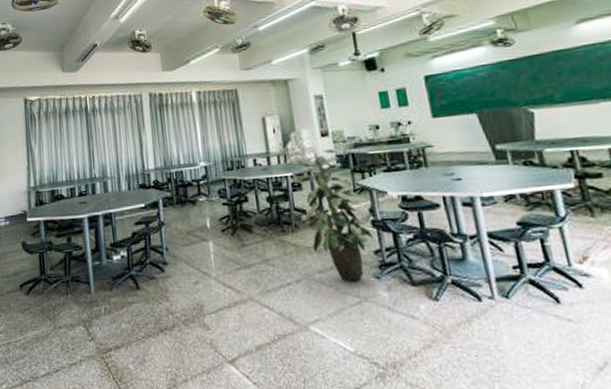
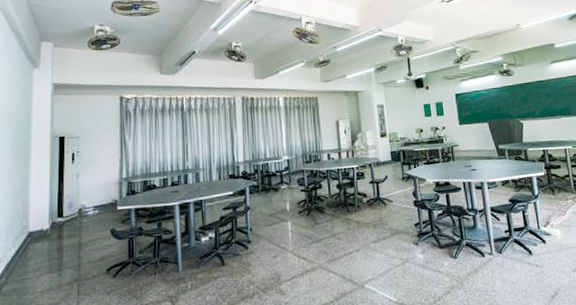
indoor plant: present [290,148,375,281] -> none [356,146,416,248]

